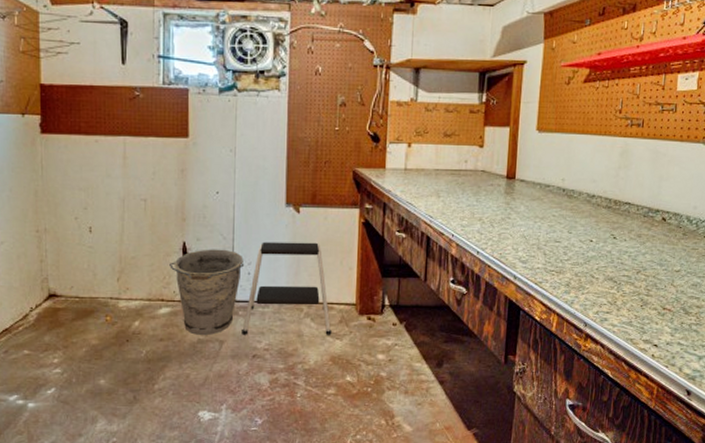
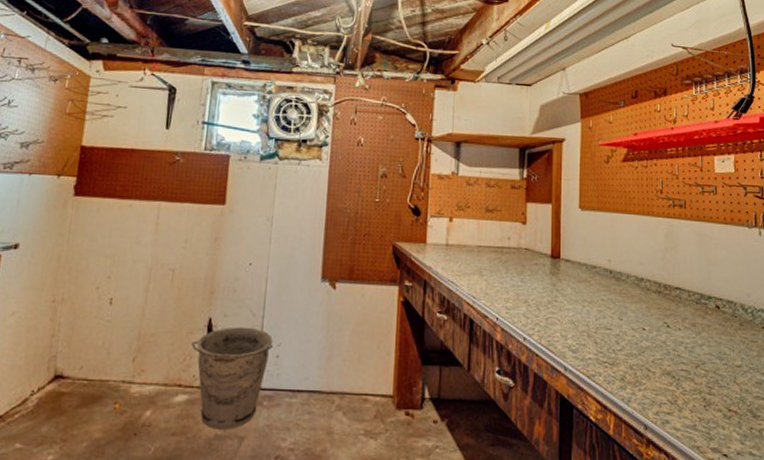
step stool: present [242,242,332,335] -> none [265,320,366,433]

